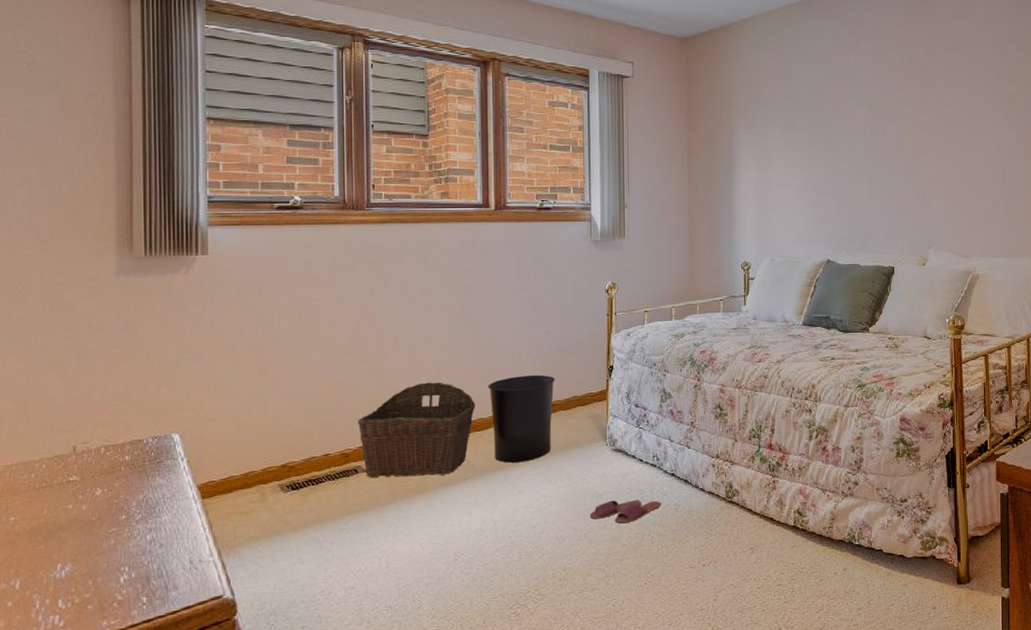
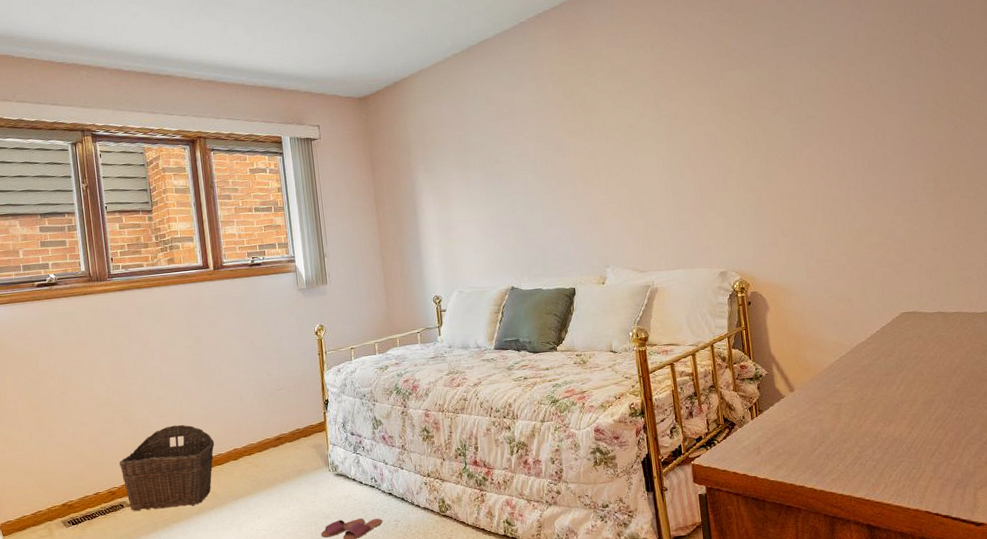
waste bin: present [488,374,555,463] -> none [223,412,282,492]

